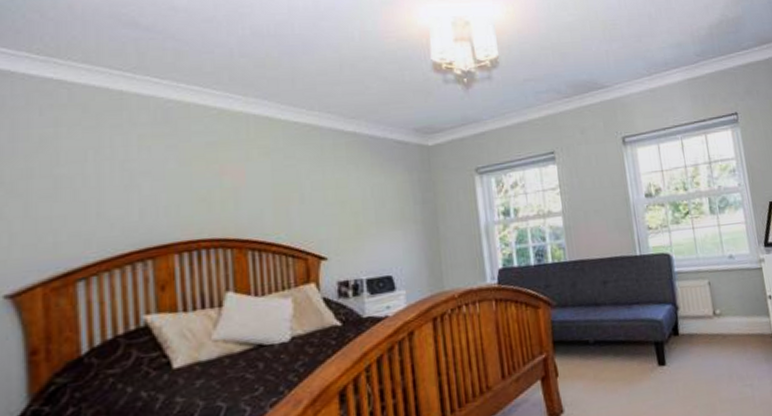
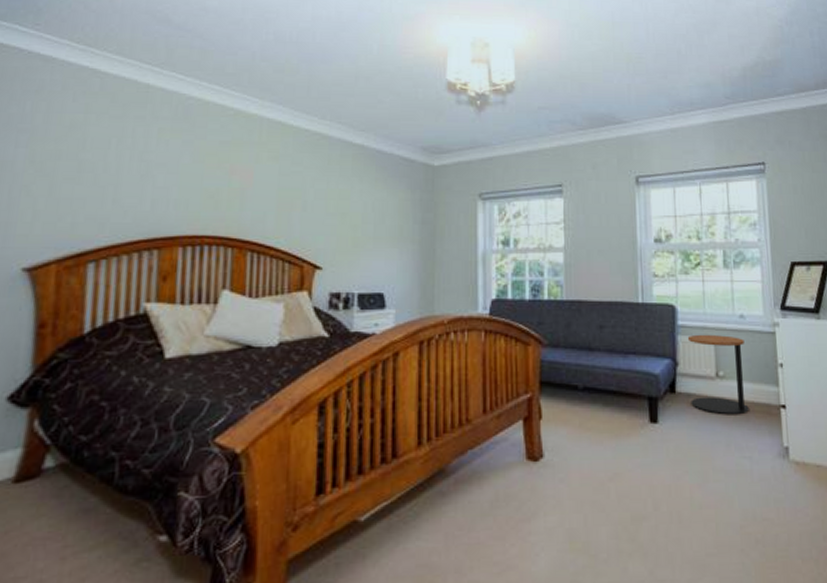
side table: none [684,276,746,350] -> present [687,335,749,415]

